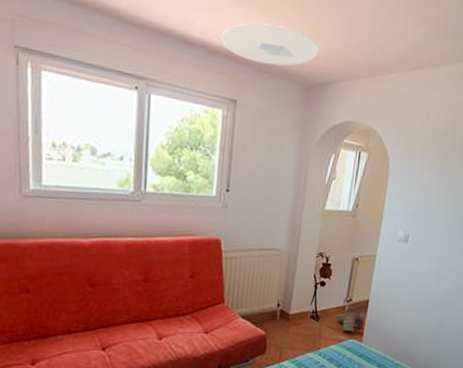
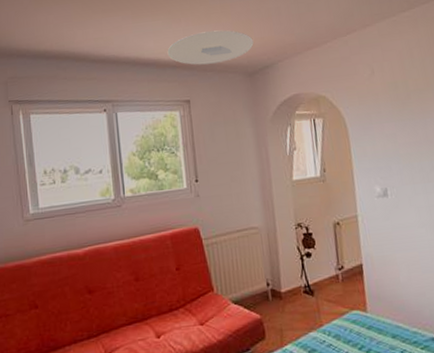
boots: present [335,309,366,332] -> none [330,277,364,303]

